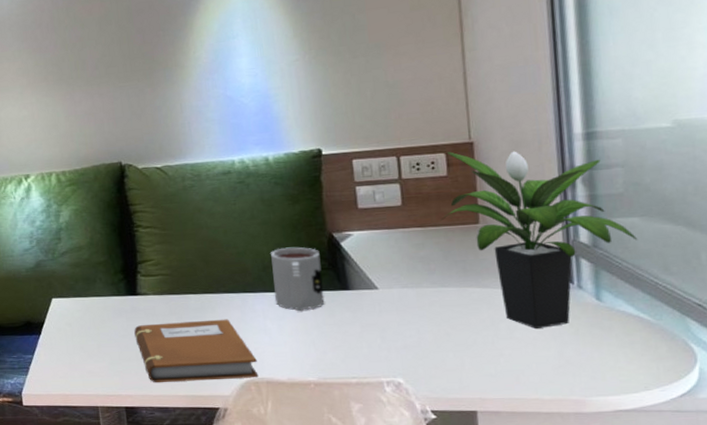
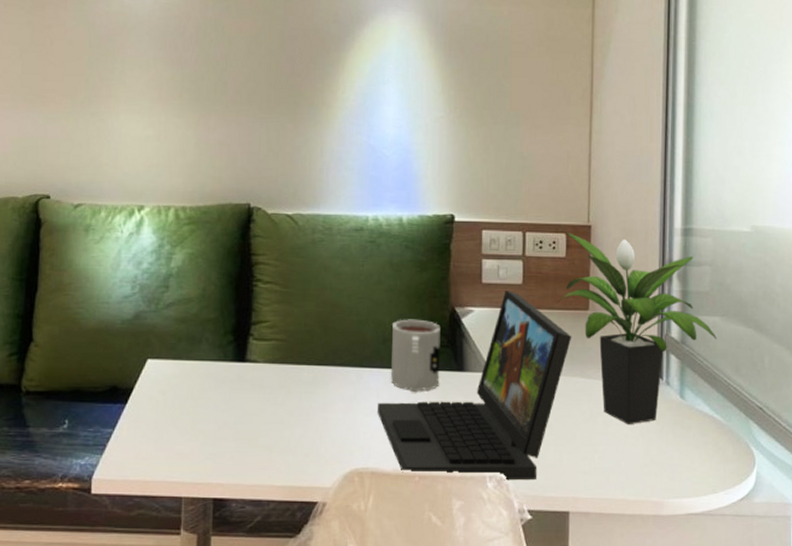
notebook: present [134,319,259,383] -> none [236,396,364,470]
laptop: none [264,213,463,385] -> present [377,290,572,481]

